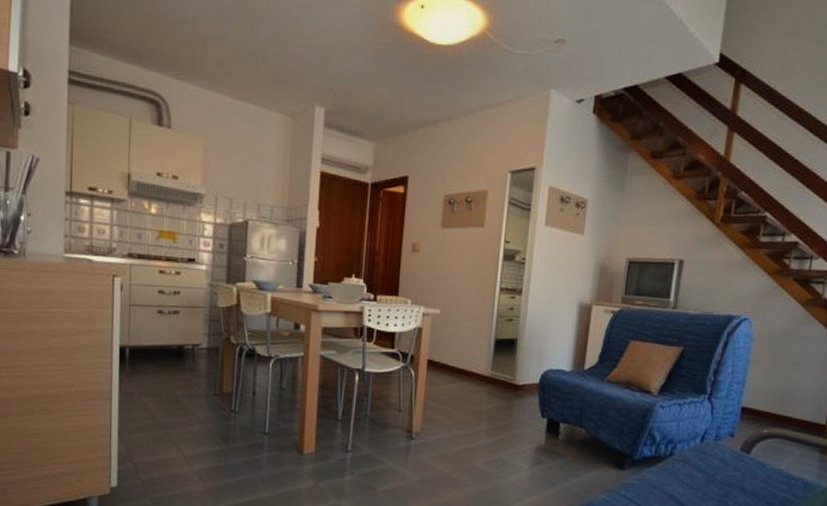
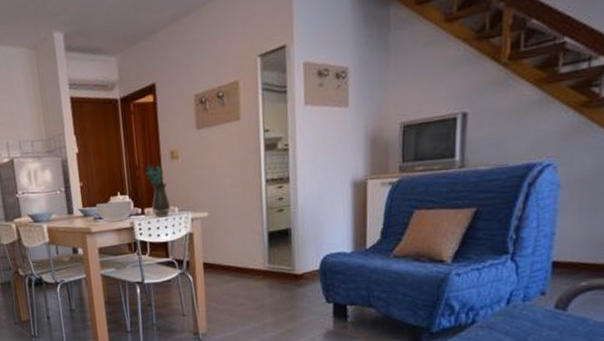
vase: none [384,251,405,308] -> present [145,163,171,218]

